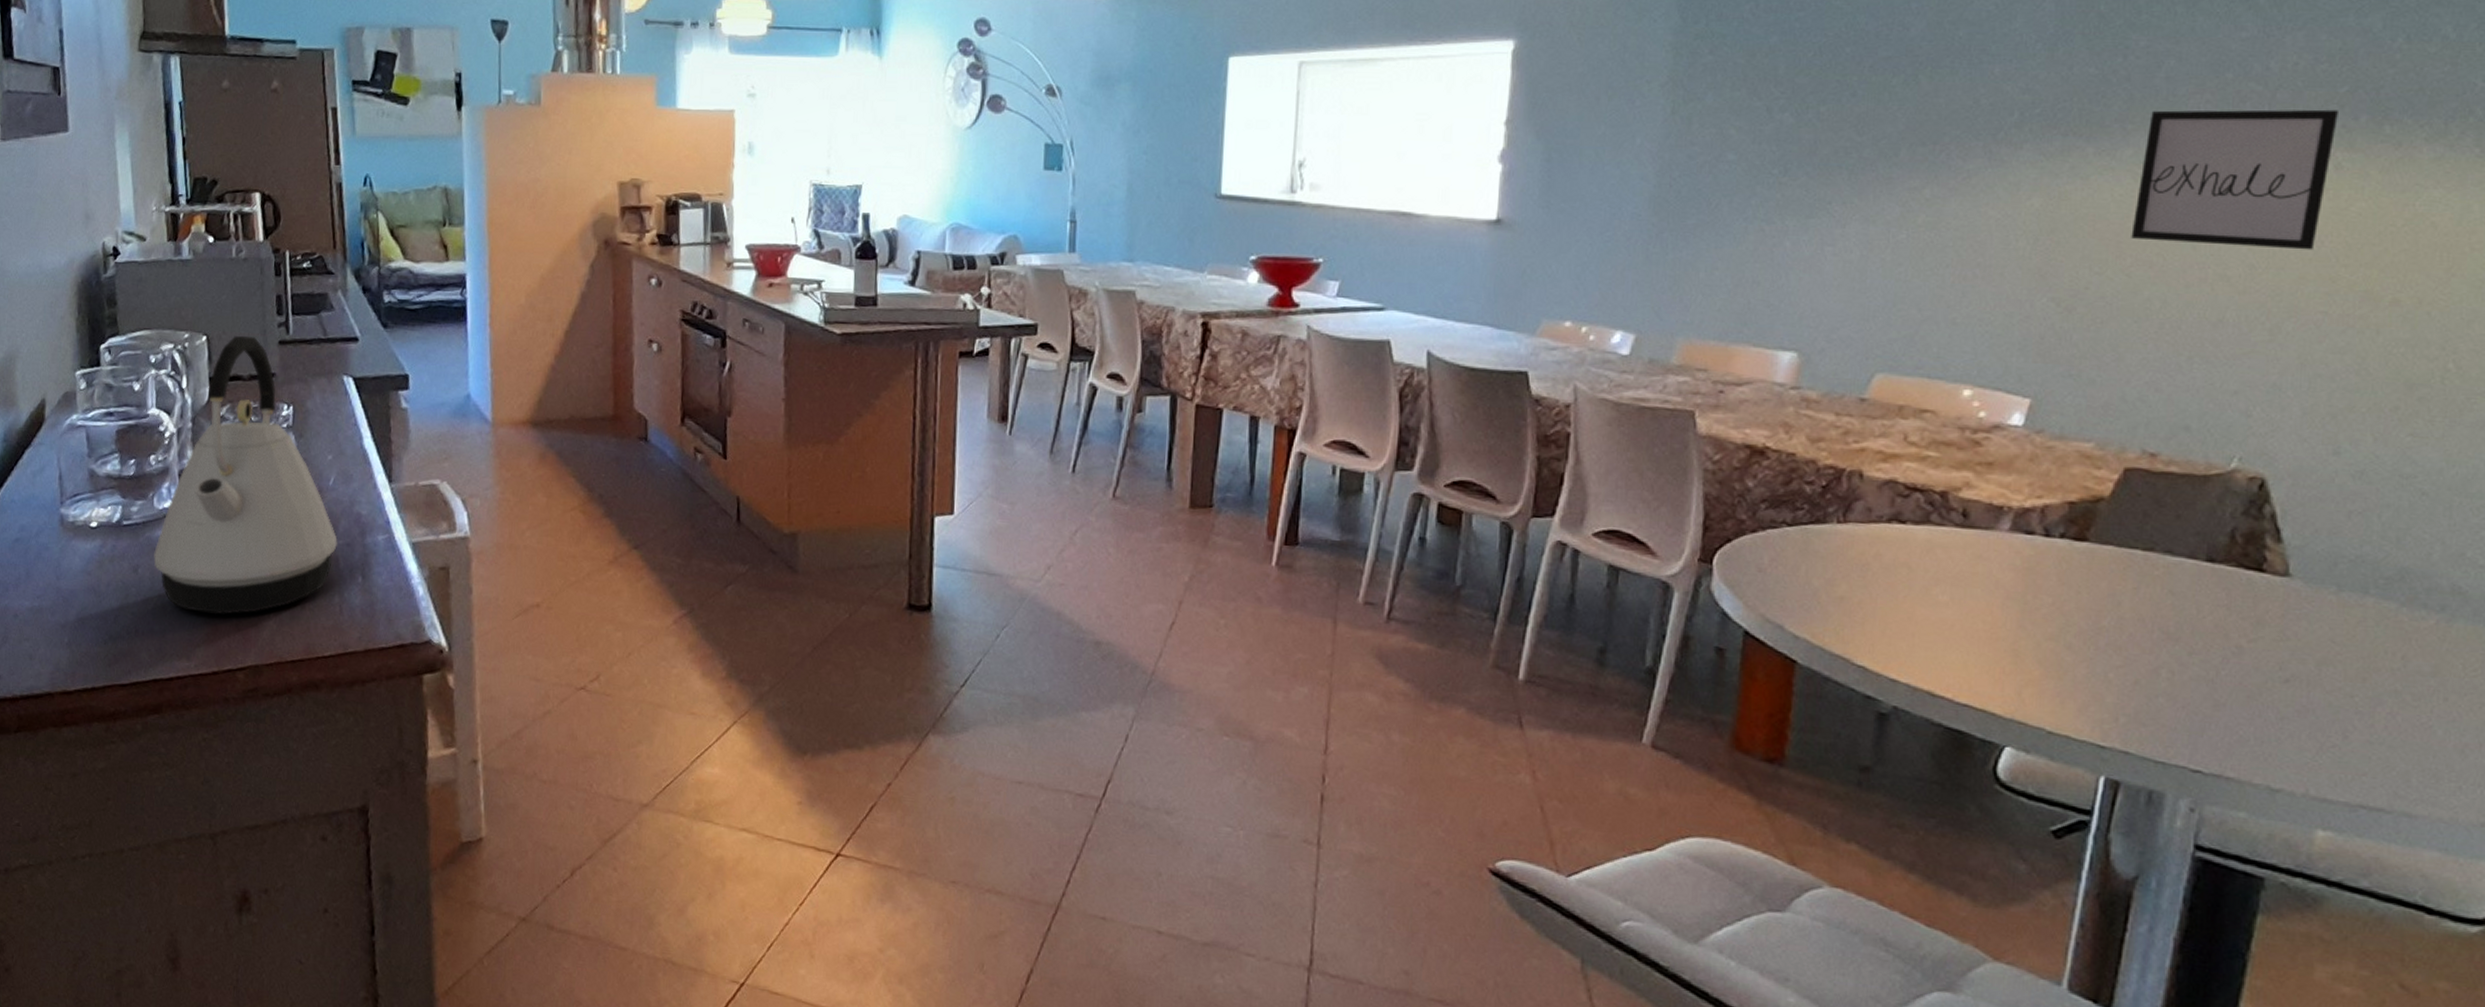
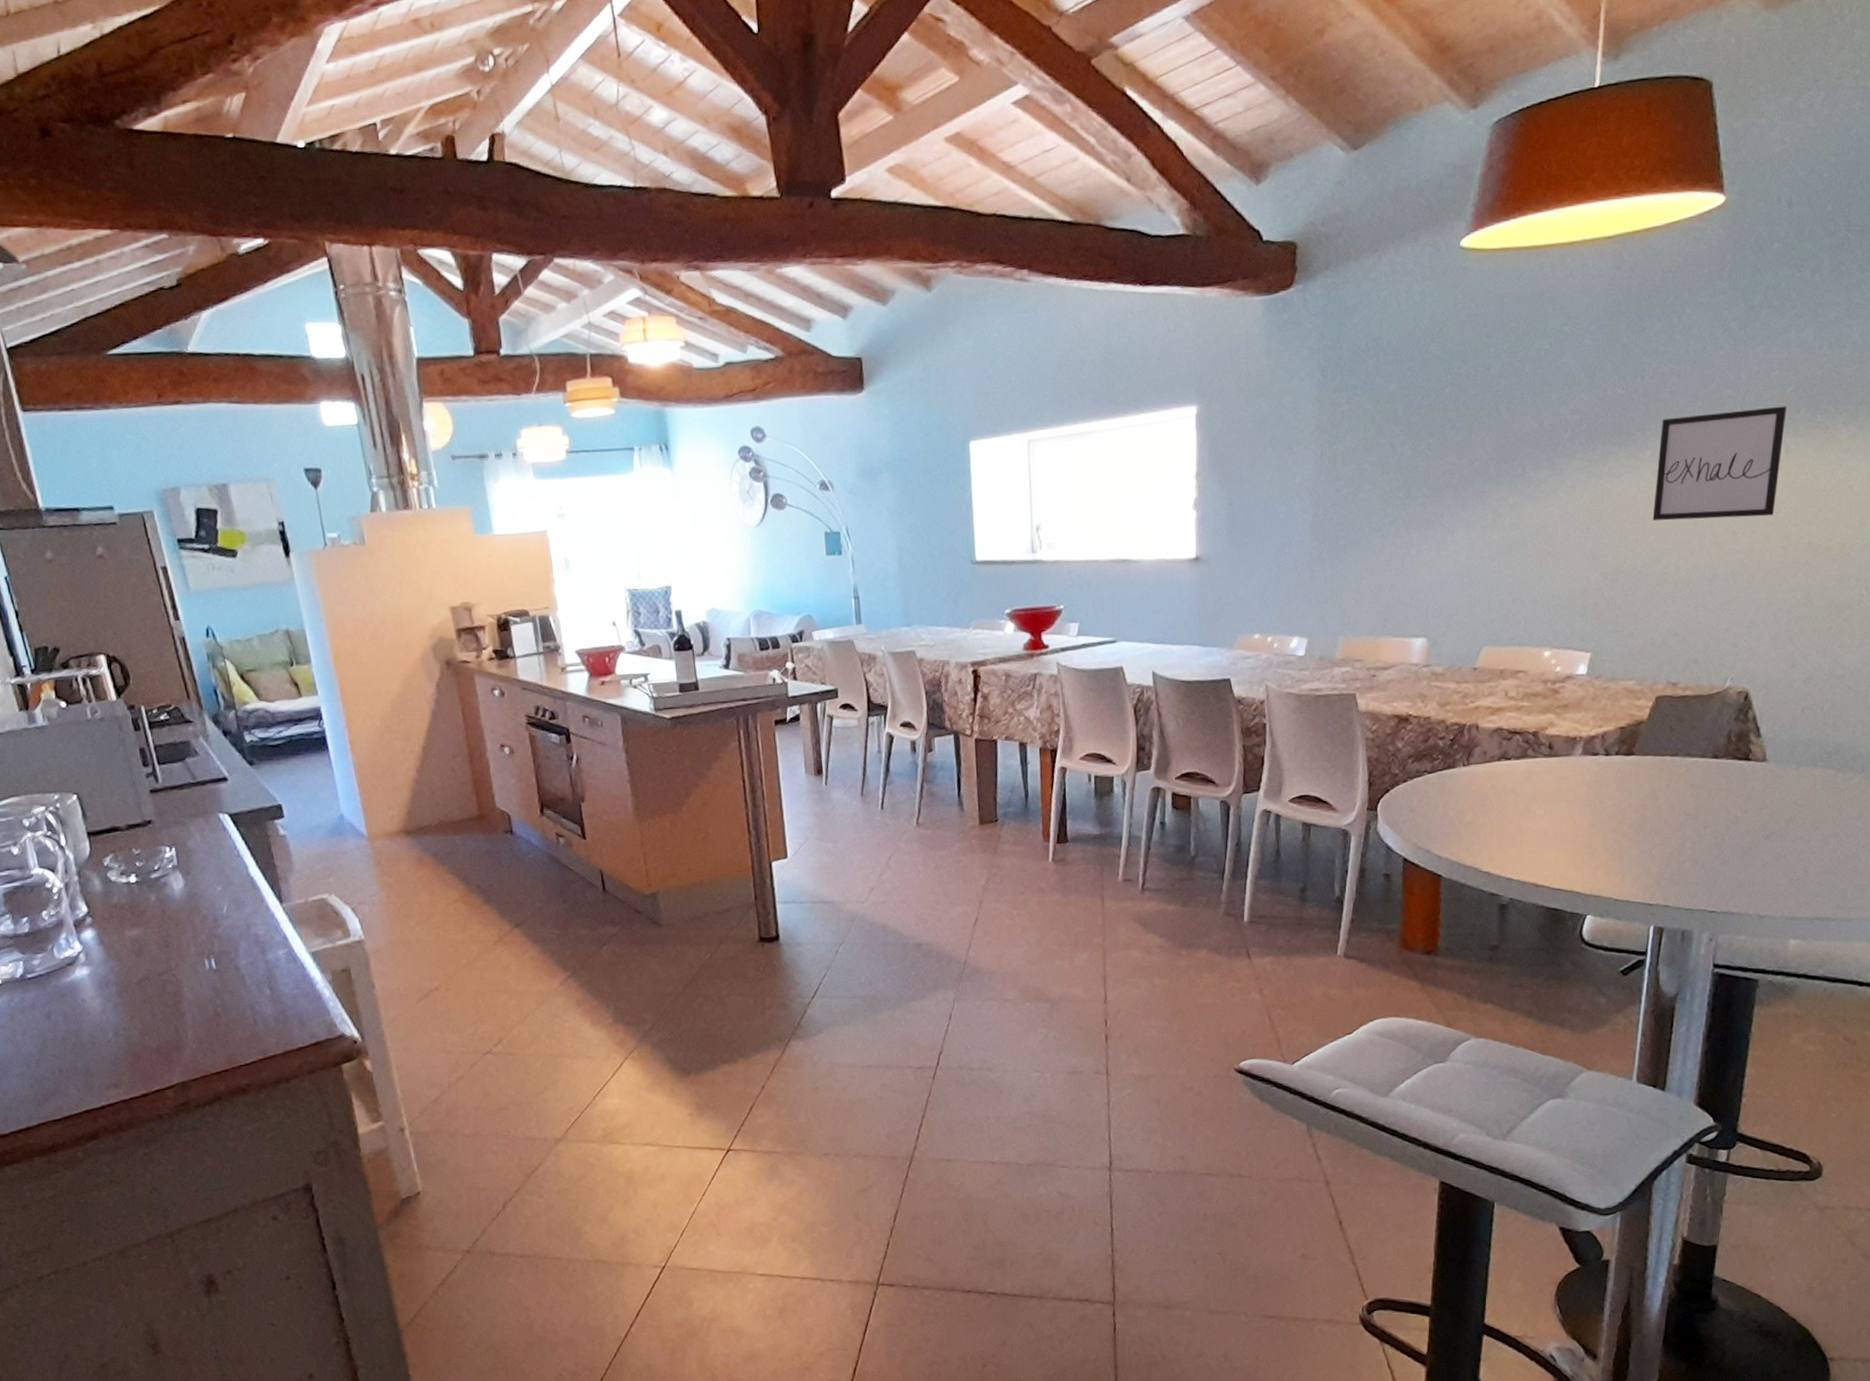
kettle: present [153,335,338,615] -> none [63,789,241,1044]

